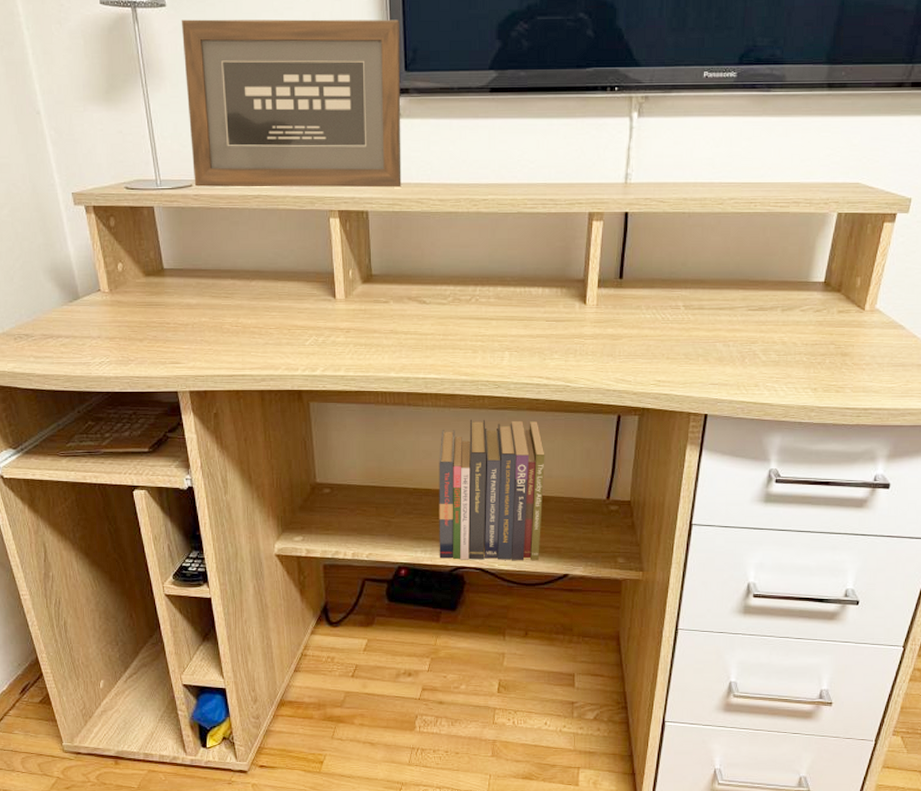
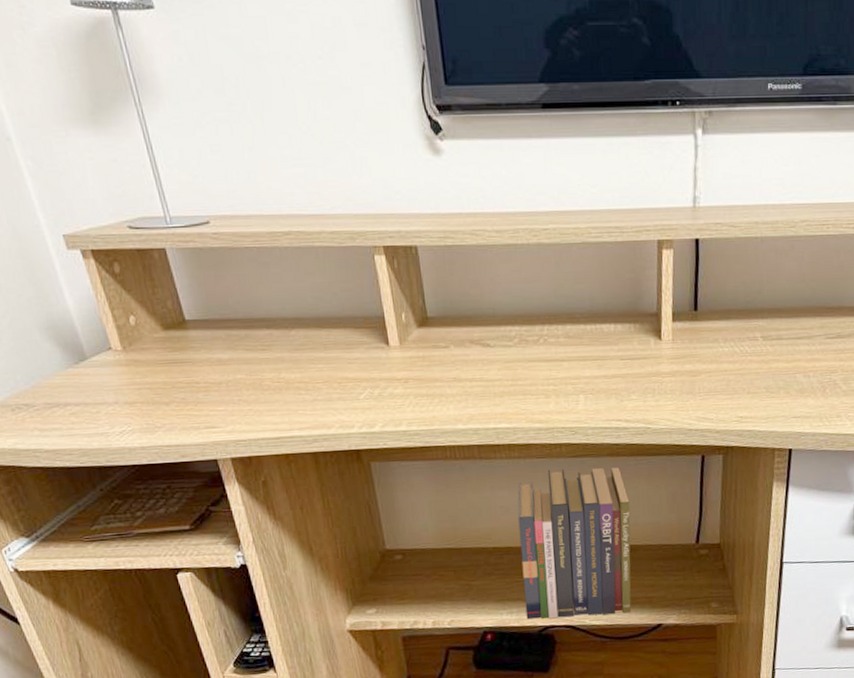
picture frame: present [181,19,402,188] -> none [174,24,452,224]

